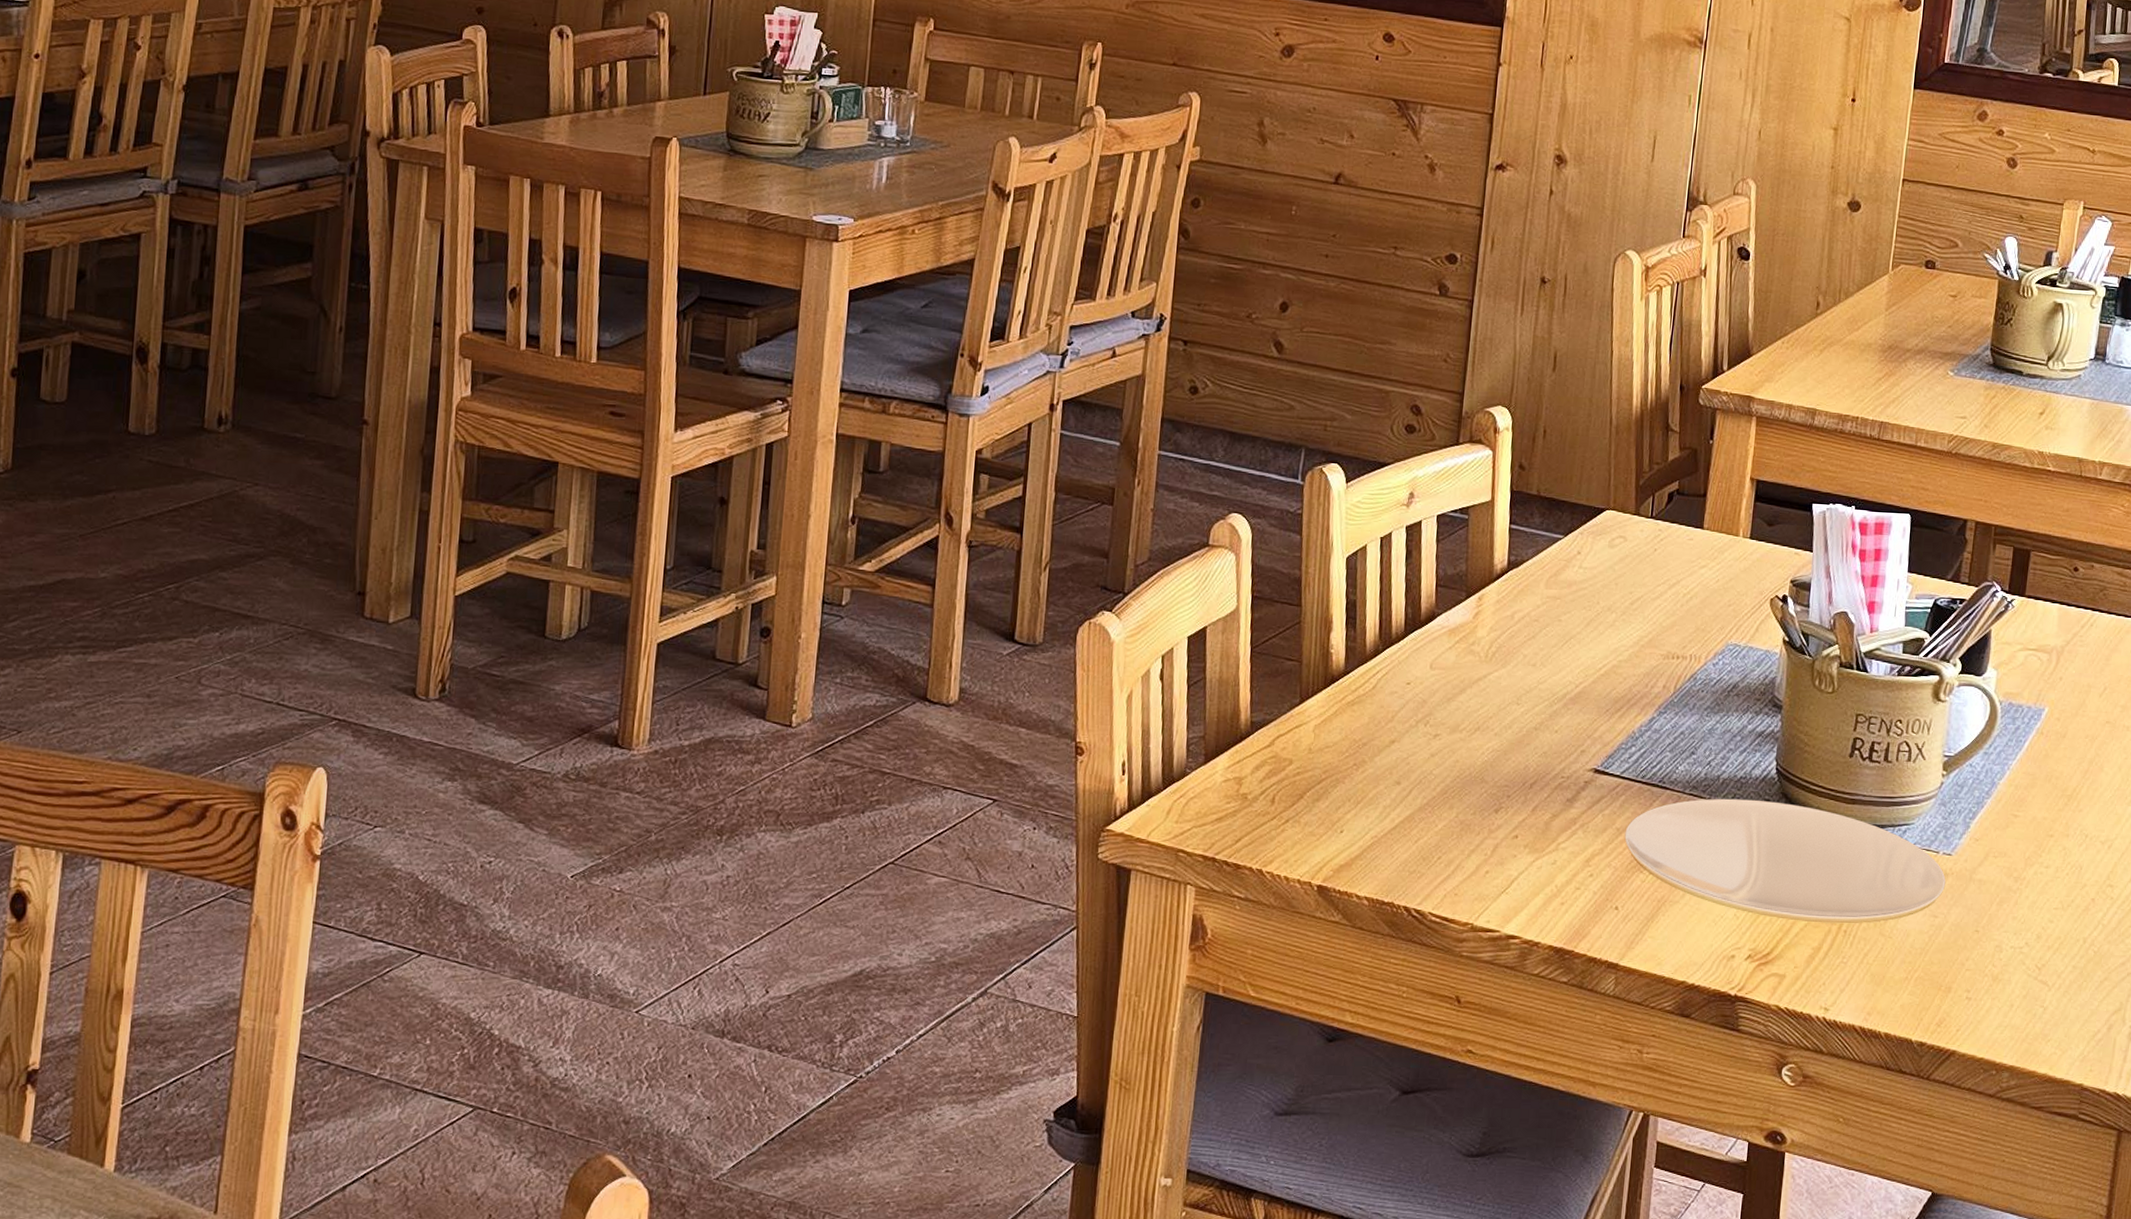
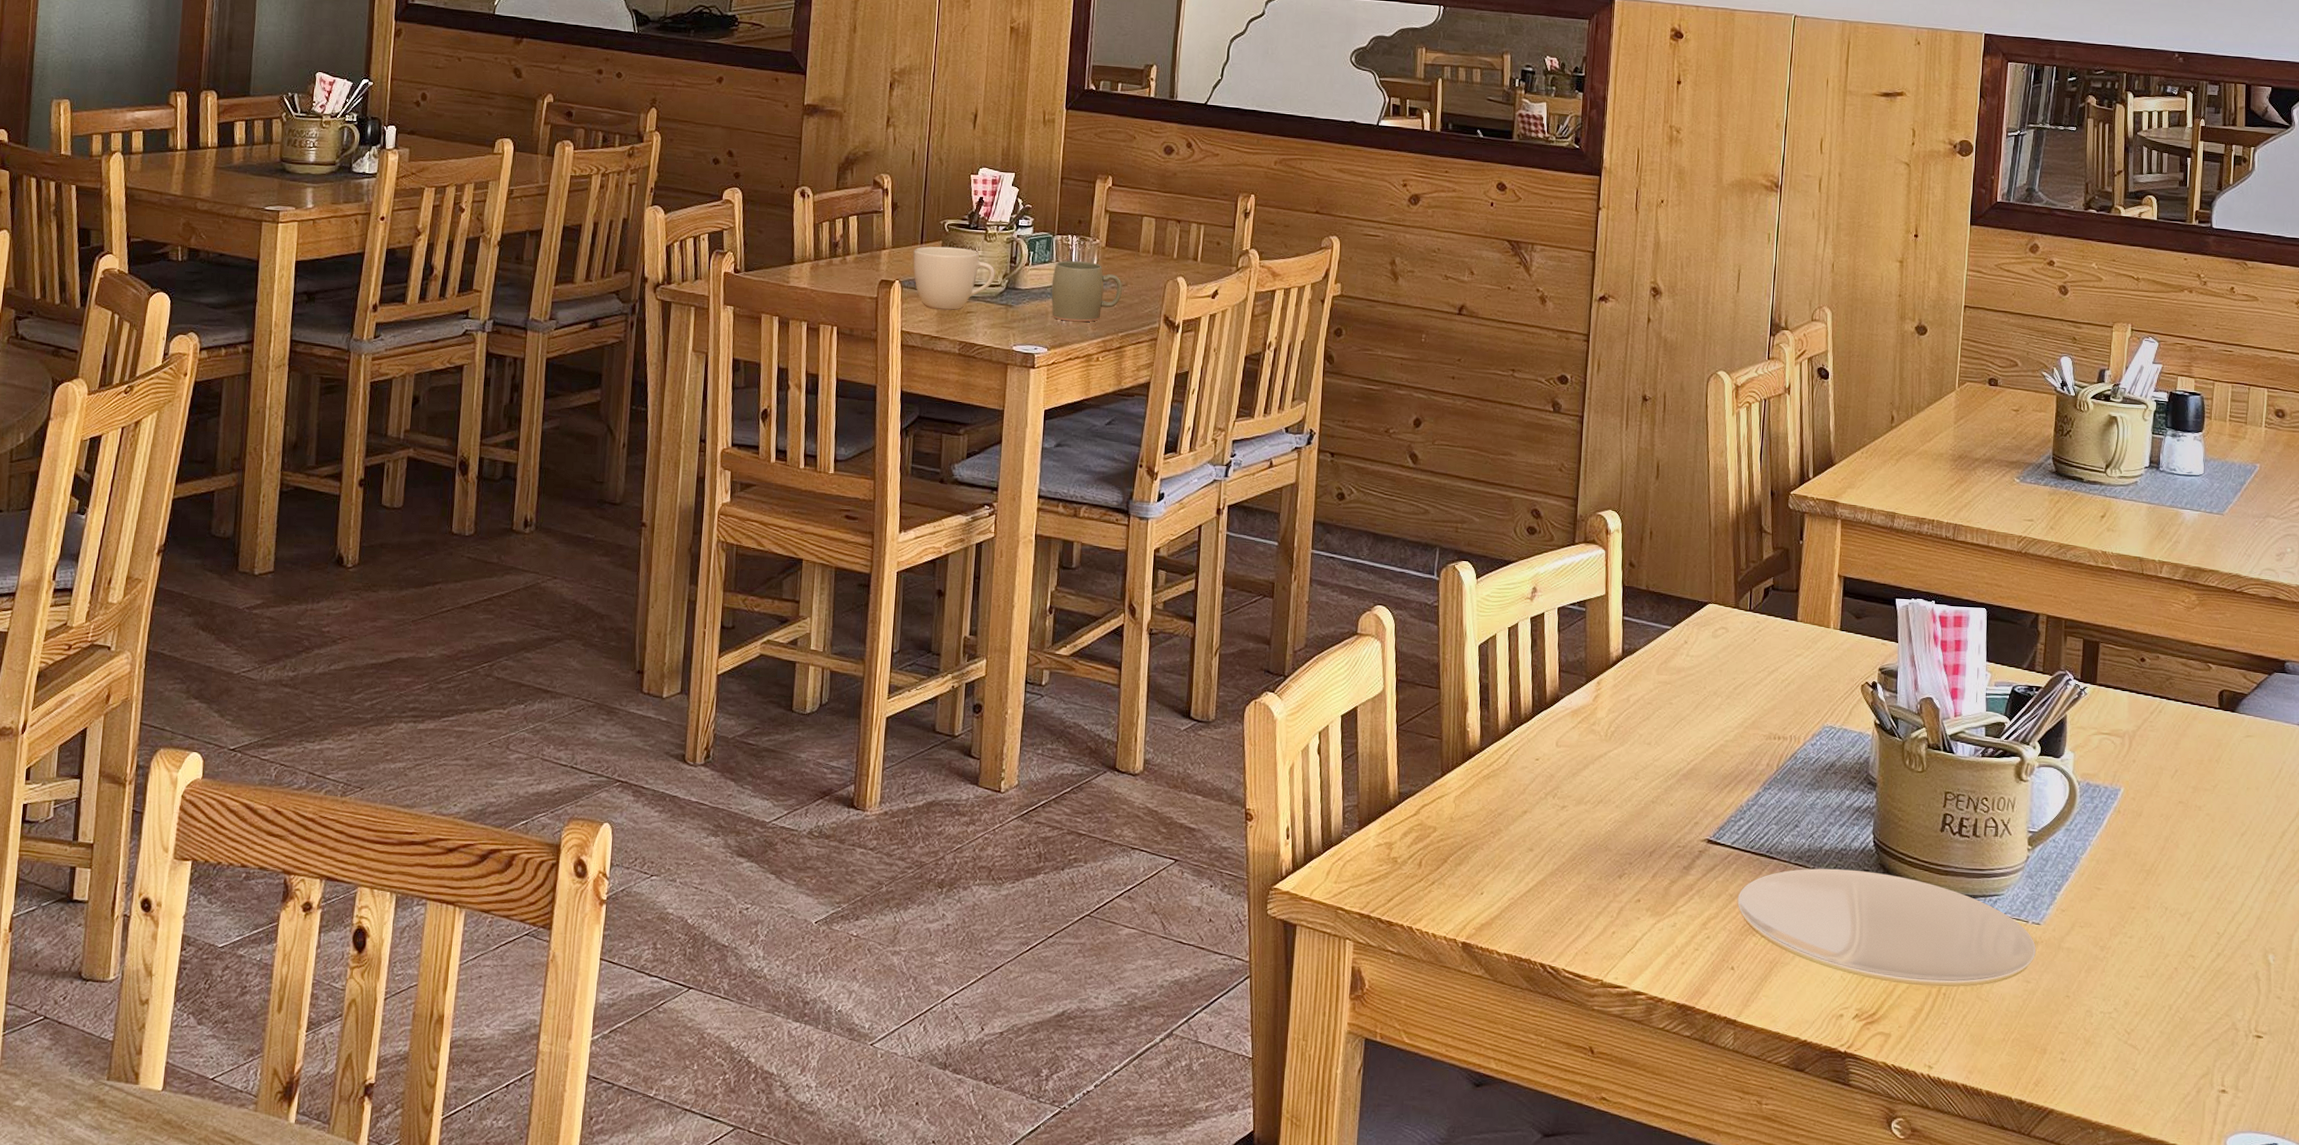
cup: none [694,98,793,174] -> present [913,246,995,311]
mug: none [859,117,944,189] -> present [1051,261,1123,323]

